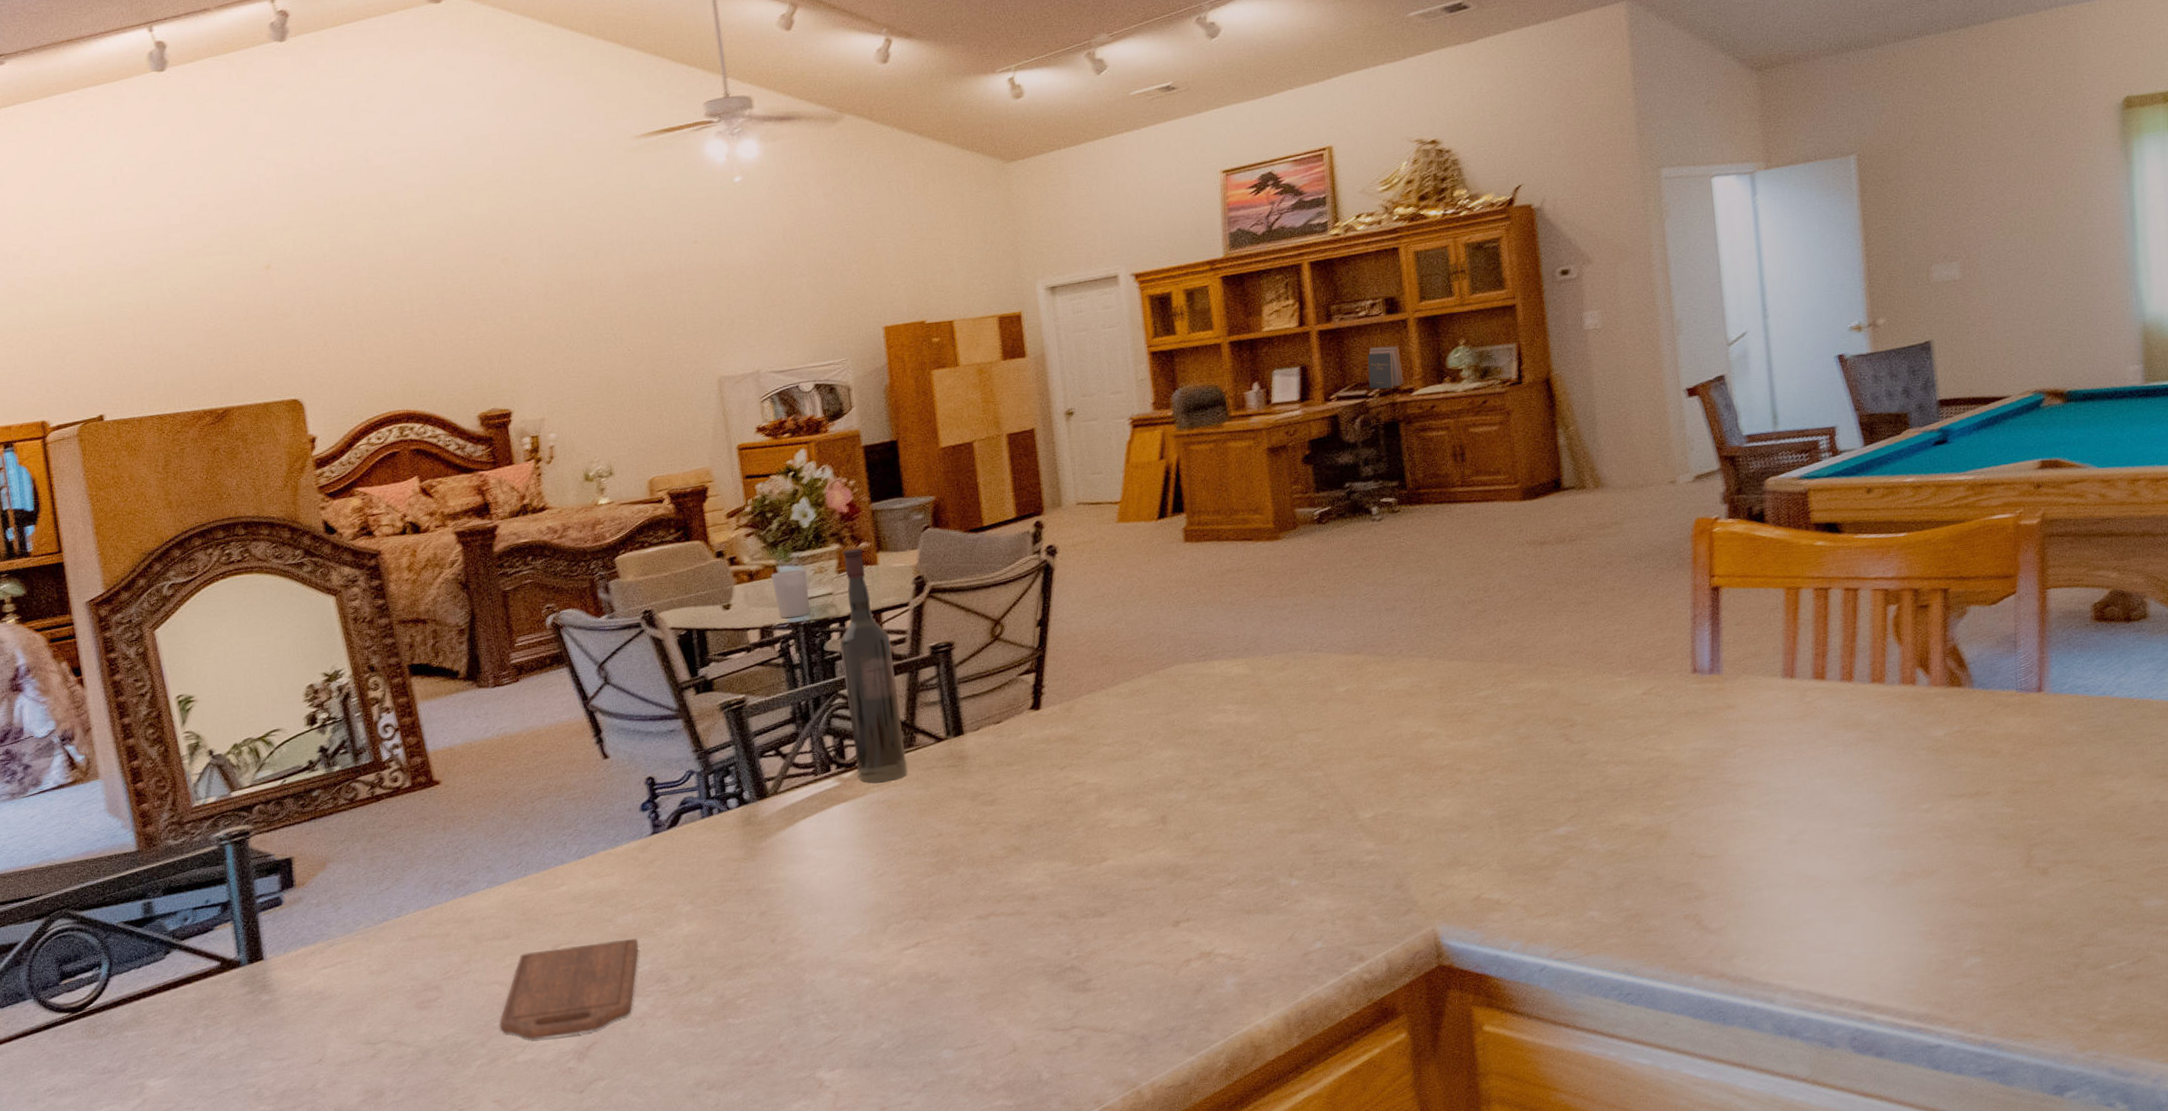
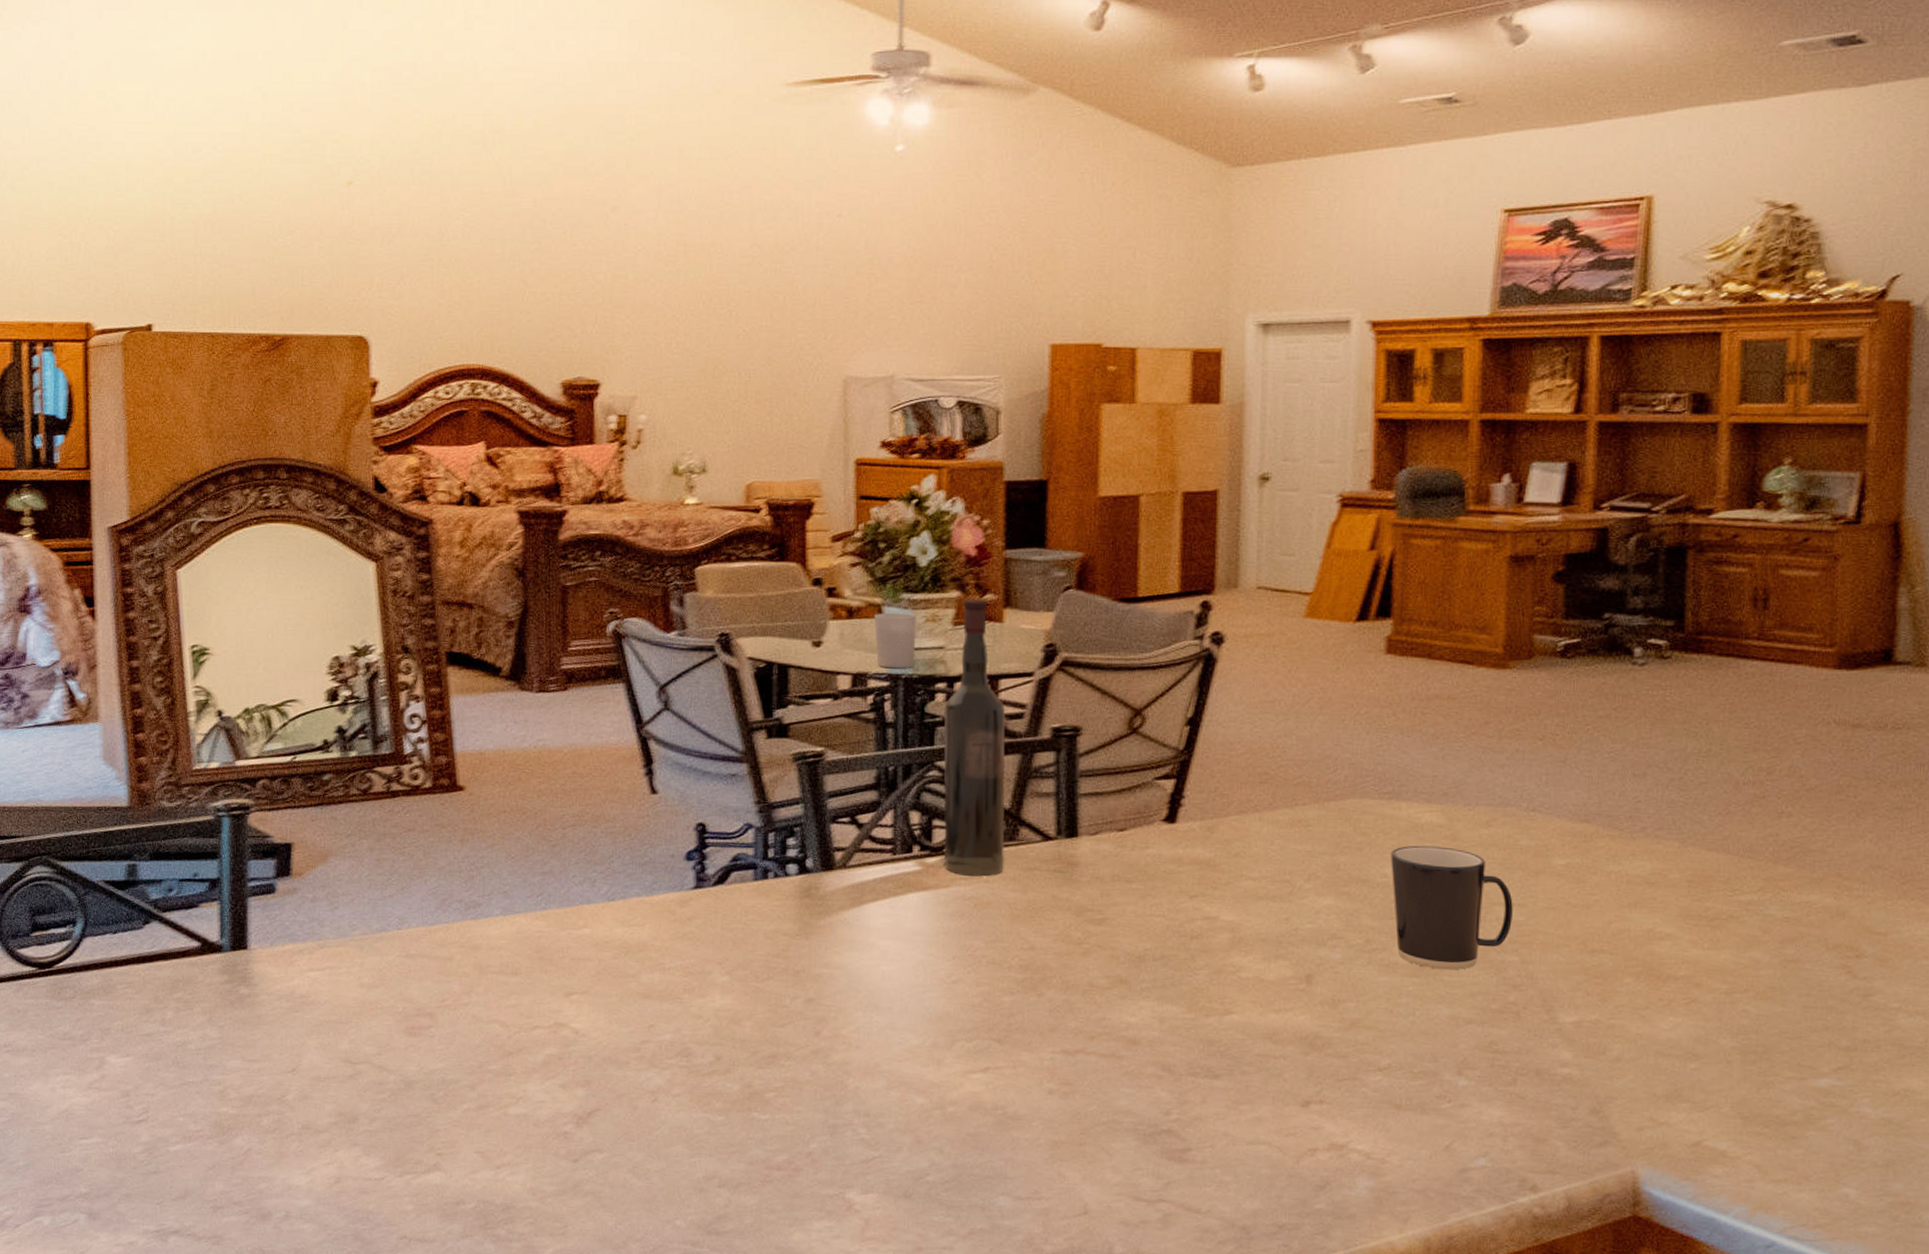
cutting board: present [499,938,639,1040] -> none [494,994,663,1097]
mug: none [1211,692,1313,794] -> present [1390,845,1513,970]
books: present [1367,345,1403,390] -> none [1654,451,1702,506]

